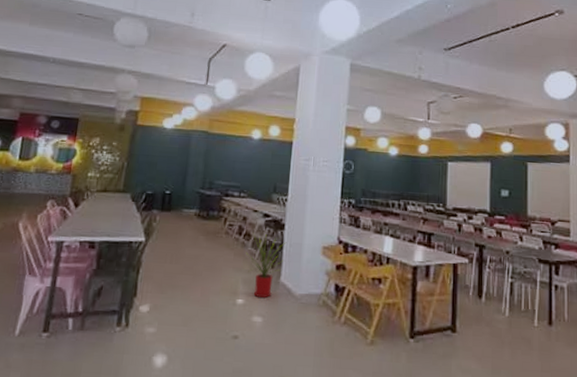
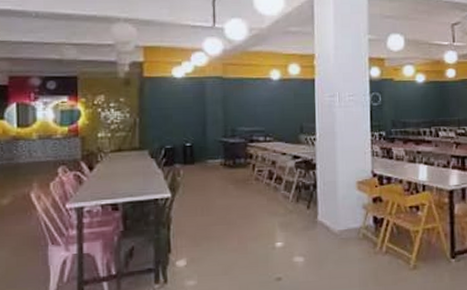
house plant: present [246,232,287,298] -> none [279,175,320,239]

